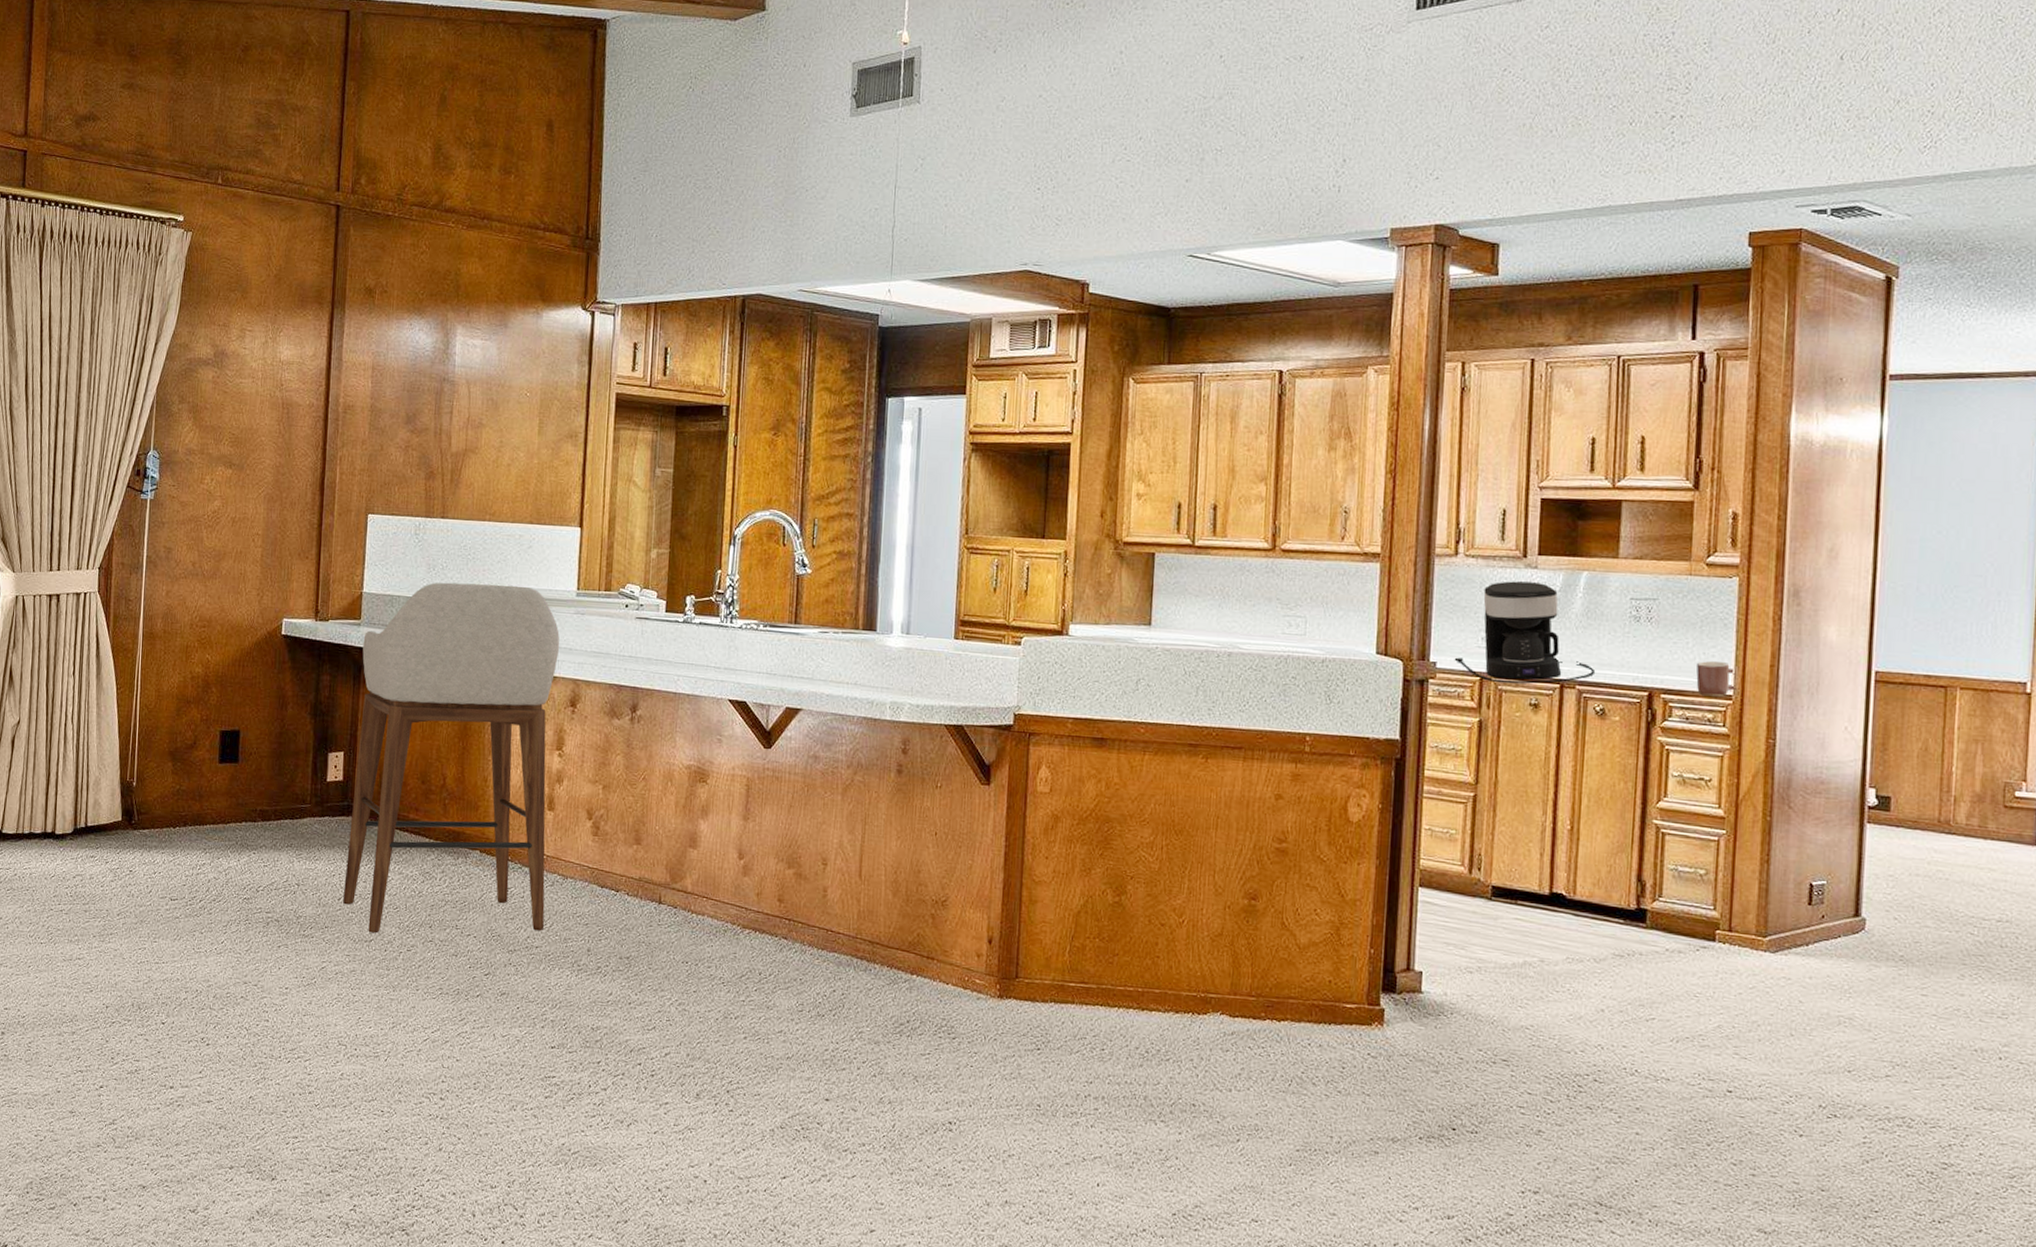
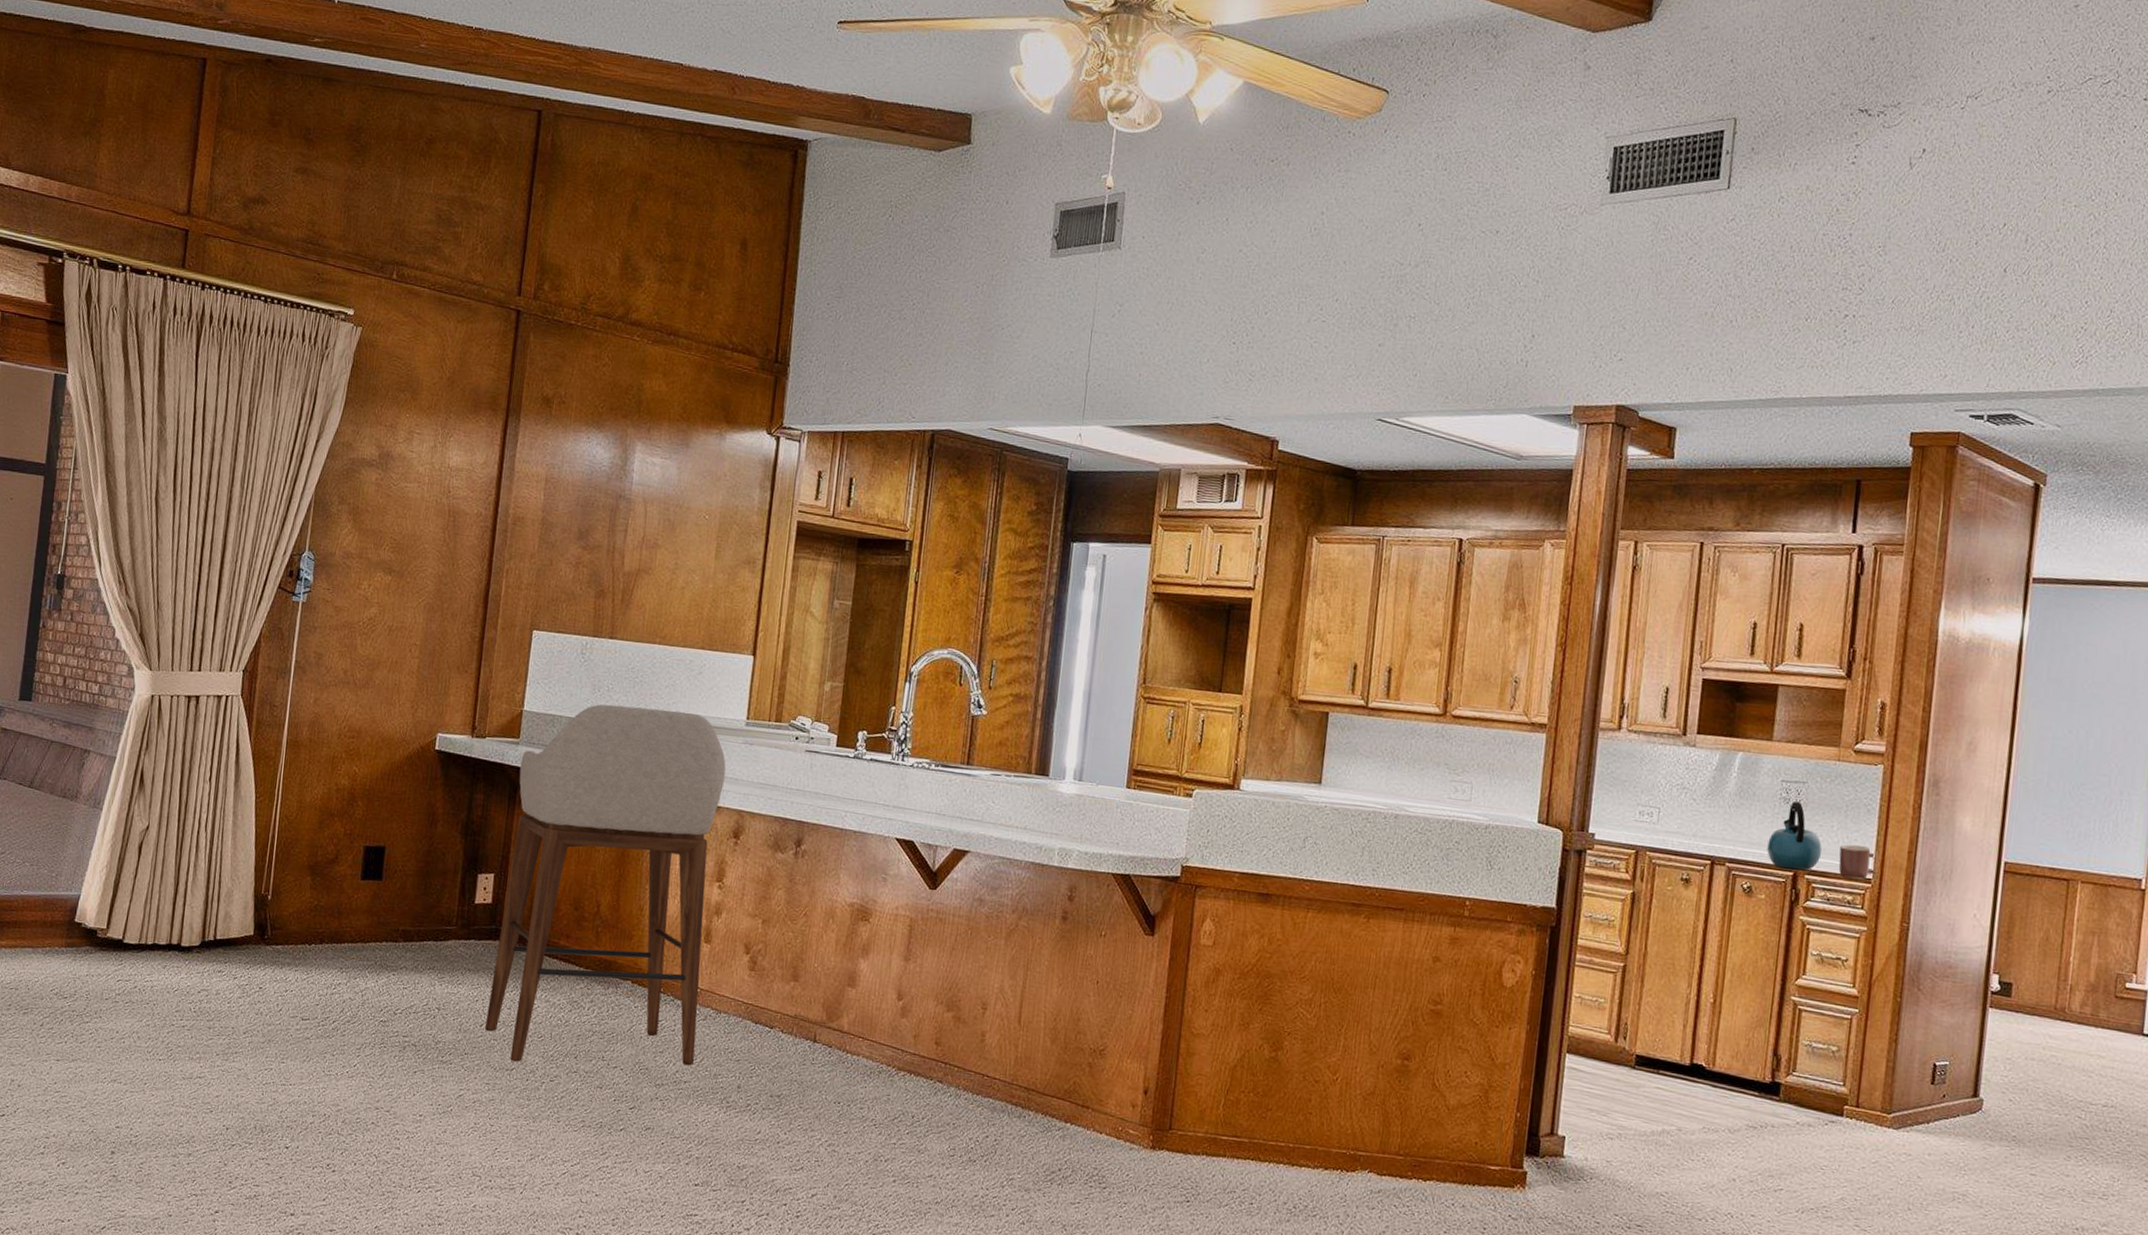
coffee maker: present [1454,581,1594,684] -> none [1612,757,1744,860]
kettle: none [1619,619,1678,690] -> present [1767,801,1823,871]

